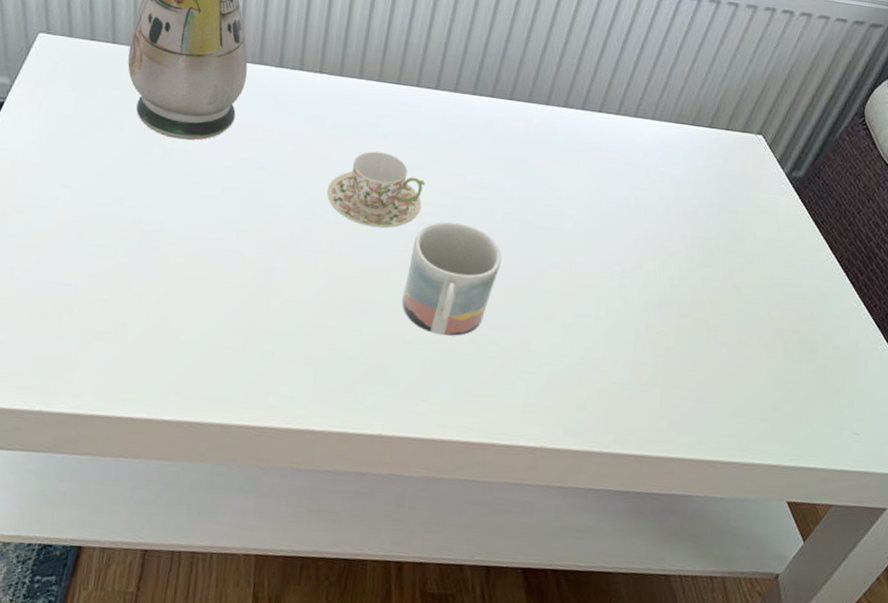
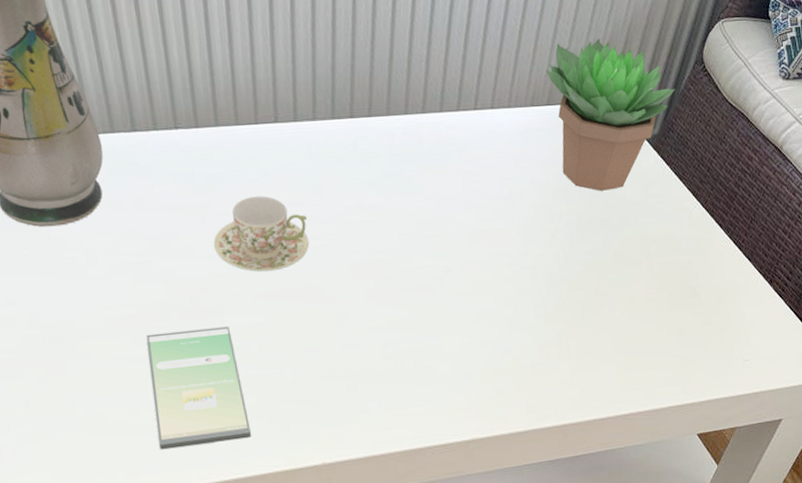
smartphone: none [220,262,321,390] -> present [146,326,251,450]
mug: present [402,221,502,336] -> none [310,248,398,360]
succulent plant: none [694,68,829,223] -> present [545,38,675,191]

